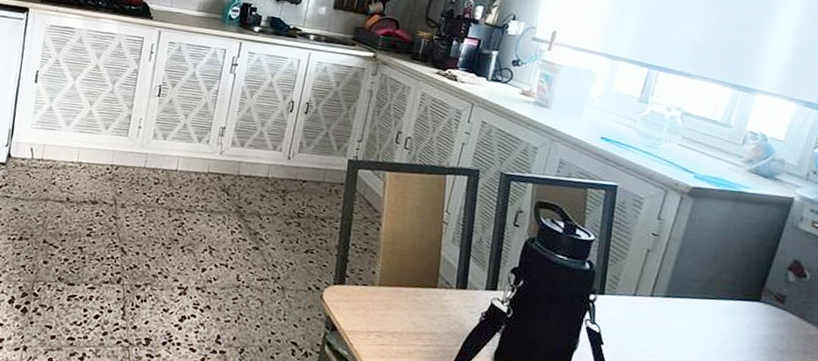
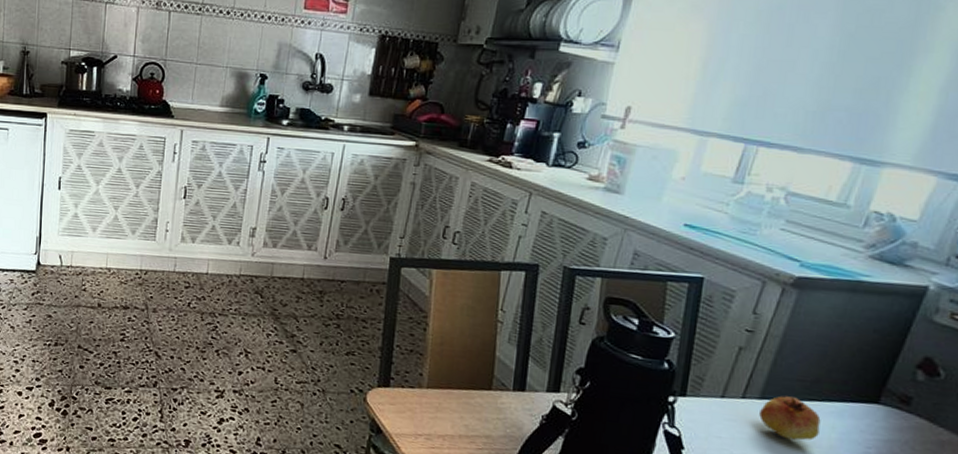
fruit: none [665,294,715,336] -> present [759,395,821,441]

